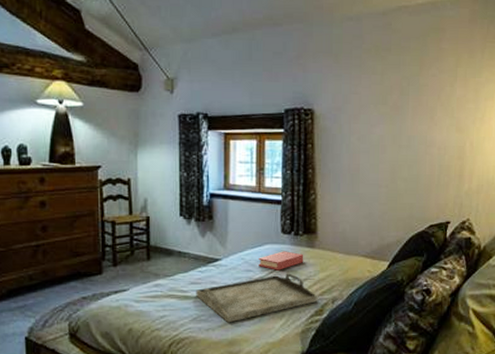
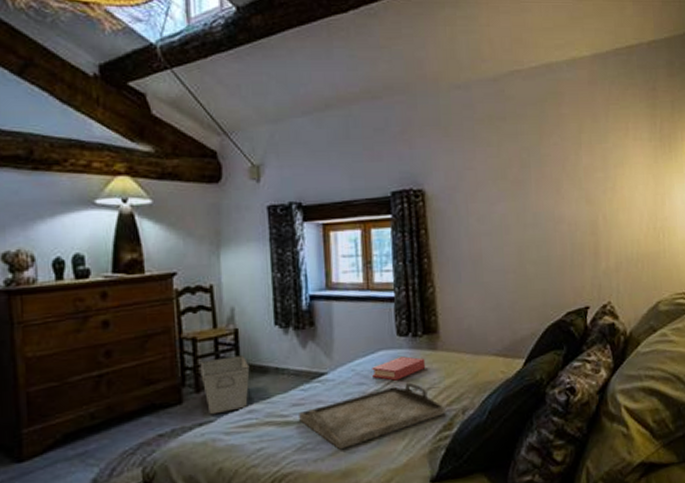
storage bin: none [117,239,158,285] -> present [200,355,250,415]

